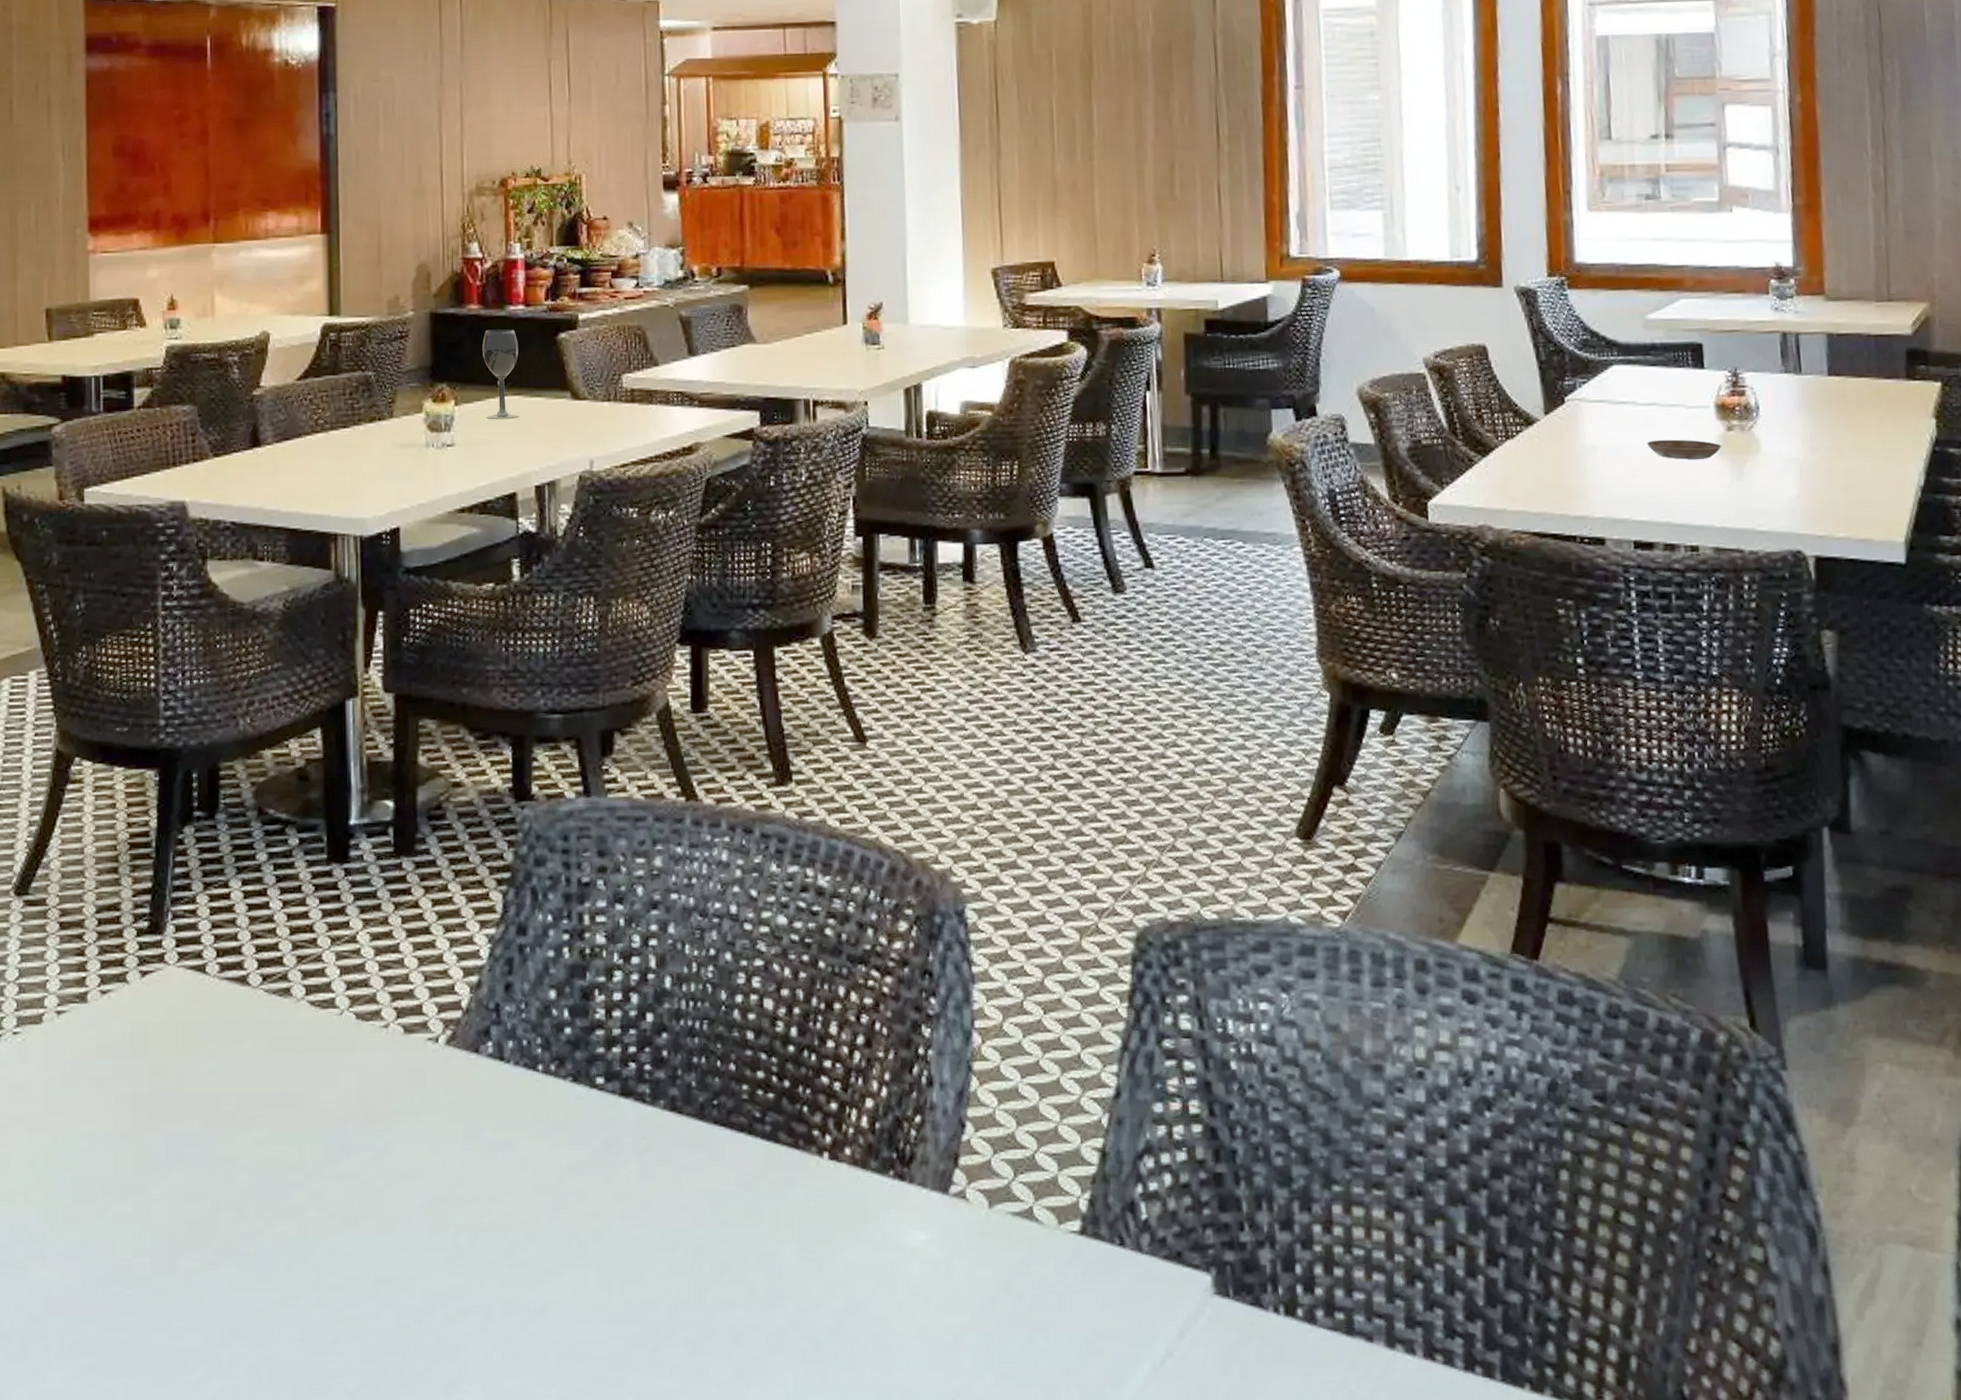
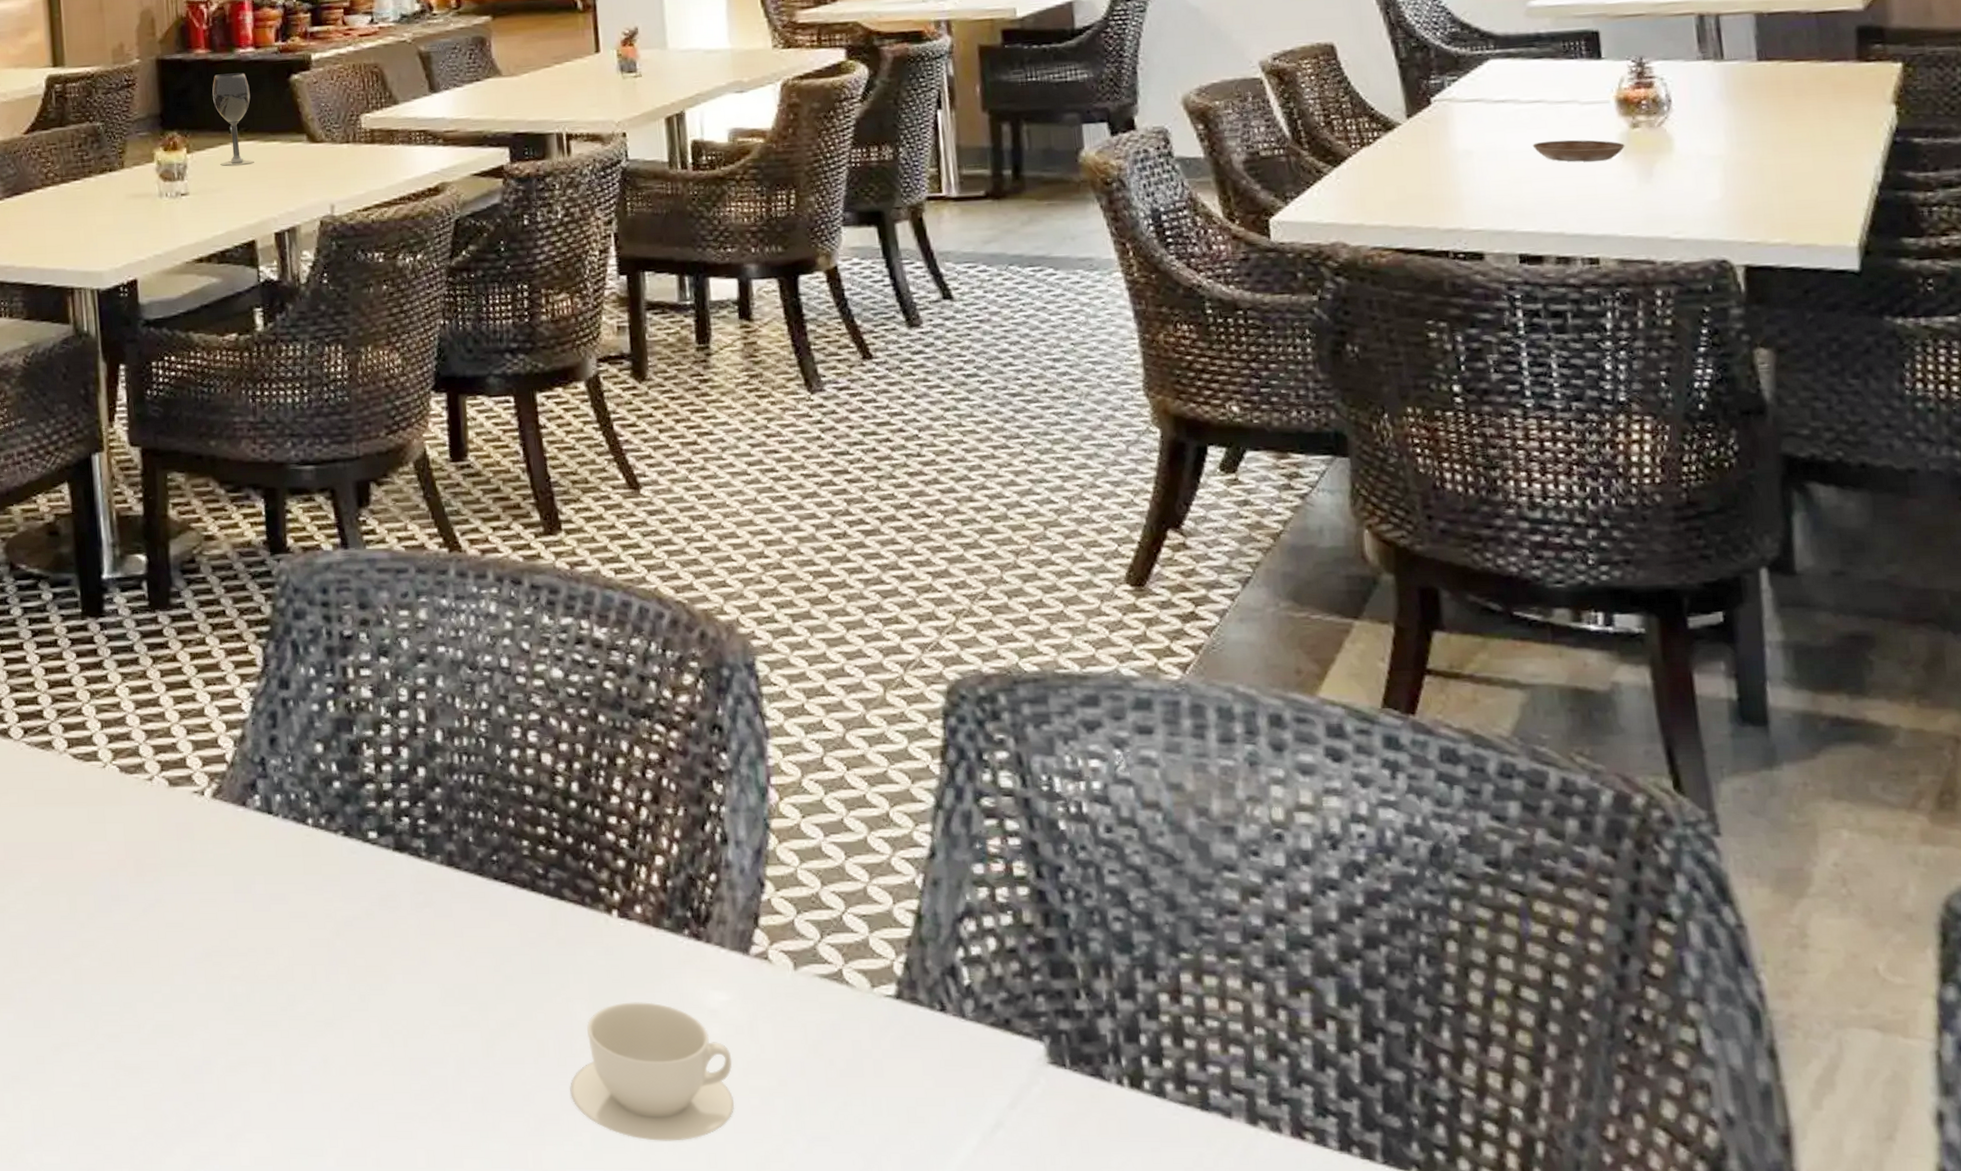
teacup: none [776,1242,929,1380] -> present [570,1002,734,1141]

